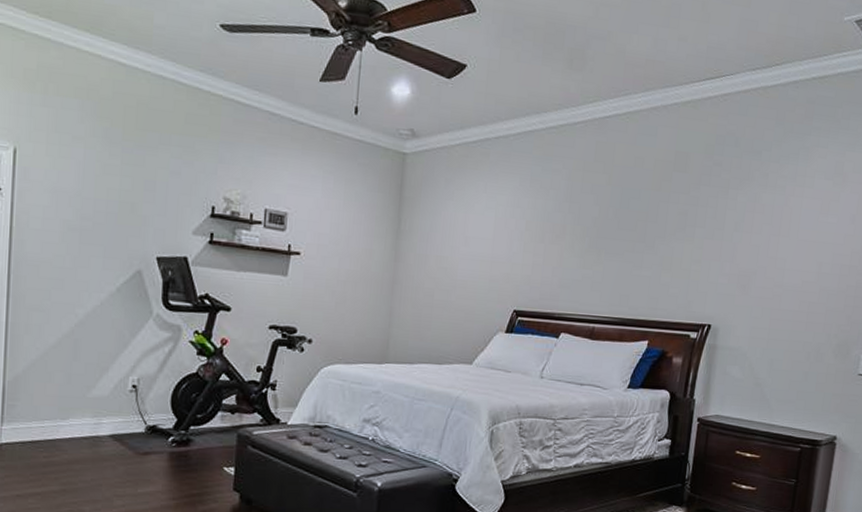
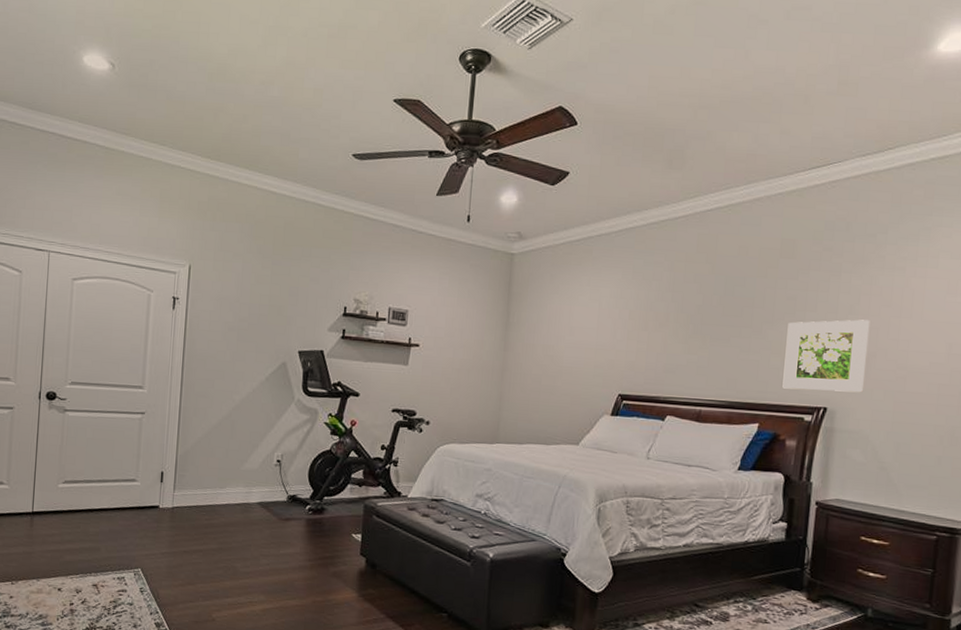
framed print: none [671,237,753,310] -> present [782,319,870,393]

